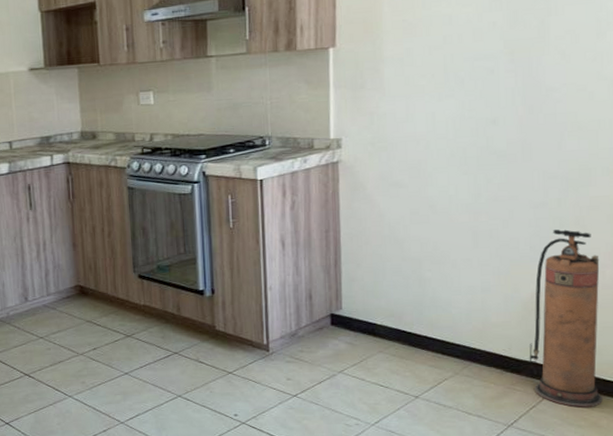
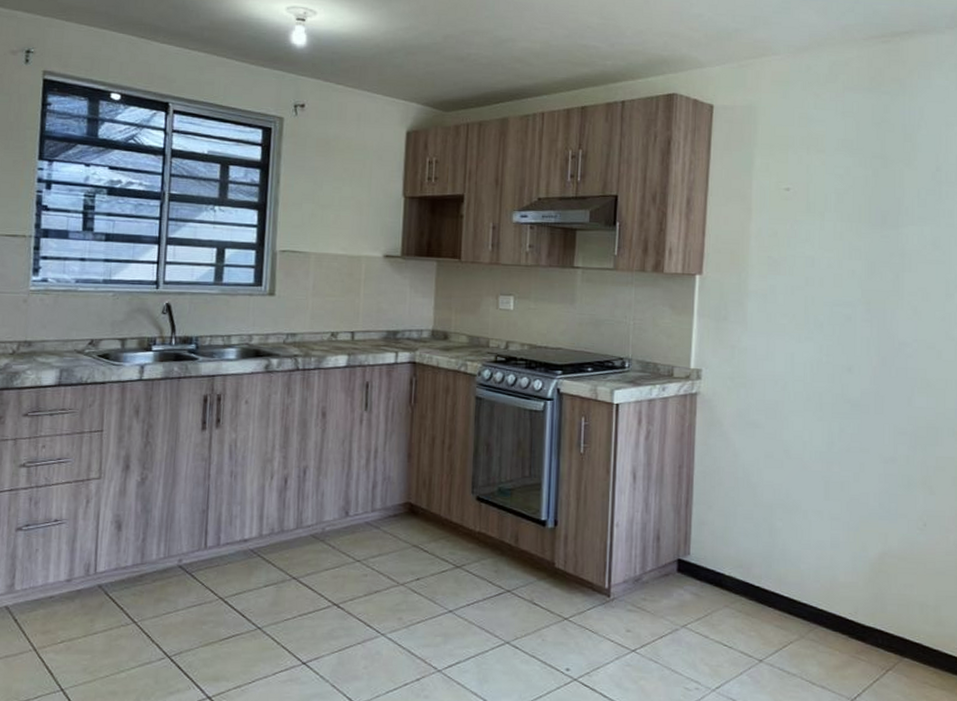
fire extinguisher: present [529,229,603,408] -> none [874,488,944,684]

